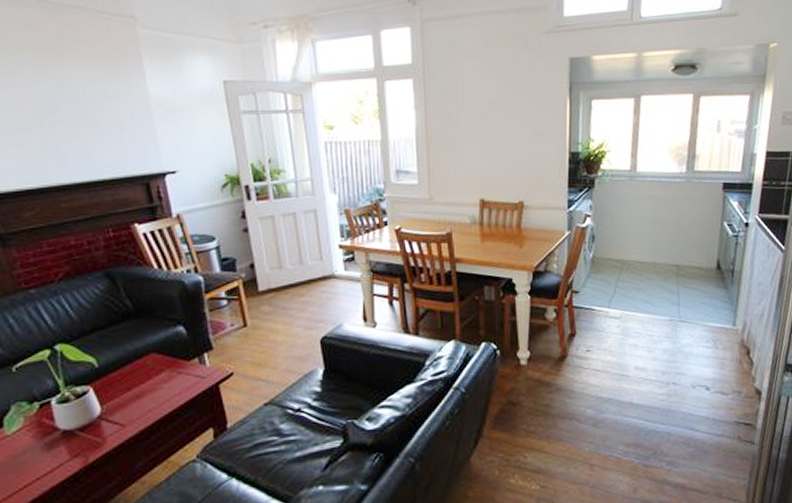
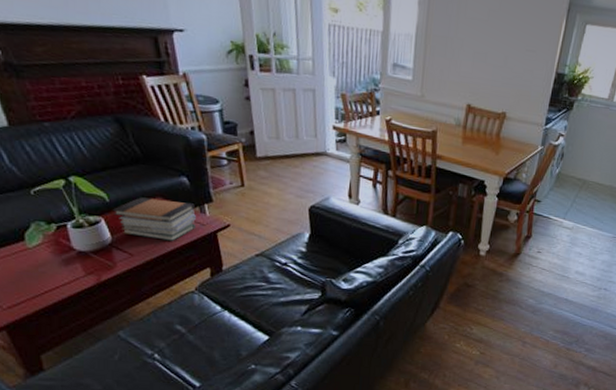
book stack: none [101,354,195,403] -> present [112,197,196,241]

